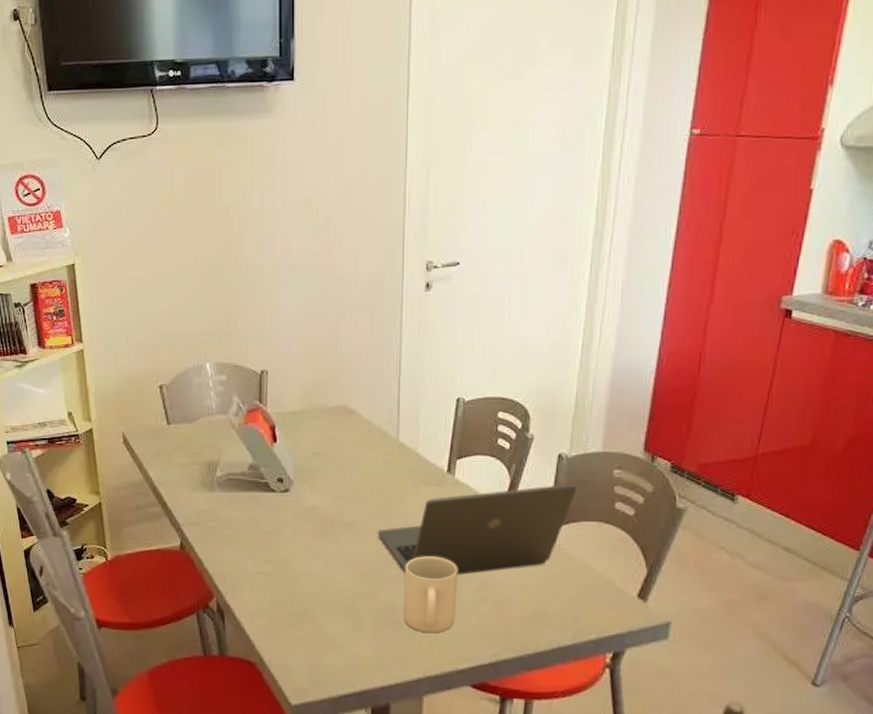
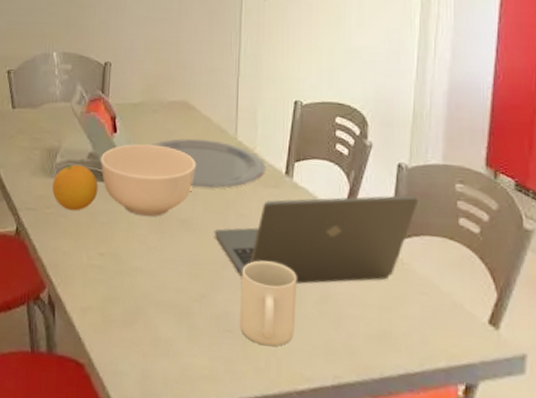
fruit: none [214,477,261,522] -> present [52,164,98,211]
bowl: none [262,451,358,523] -> present [101,143,196,217]
plate: none [313,443,428,491] -> present [152,138,265,188]

